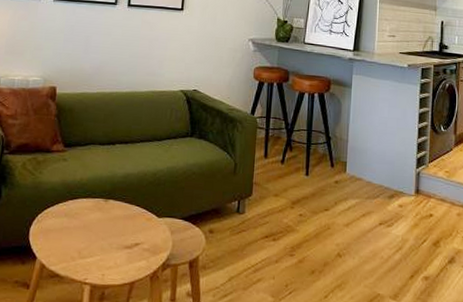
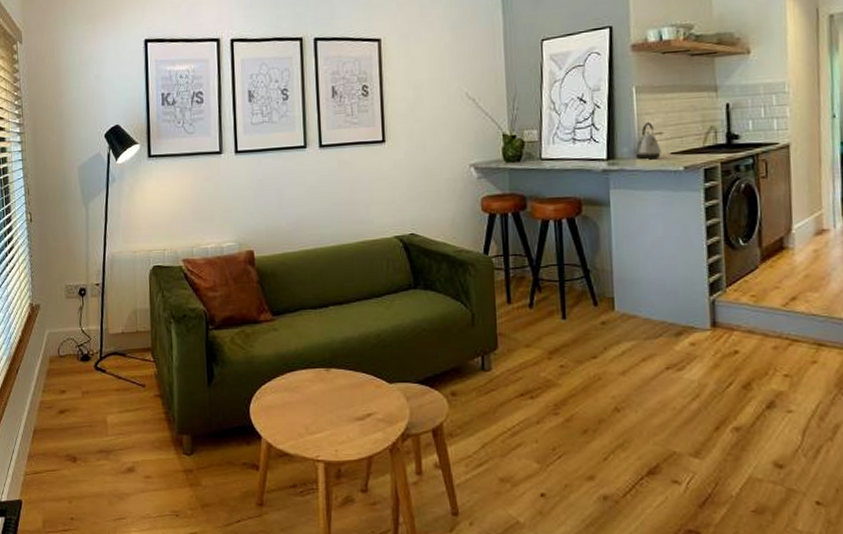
kettle: none [373,26,393,56] -> present [634,121,661,160]

